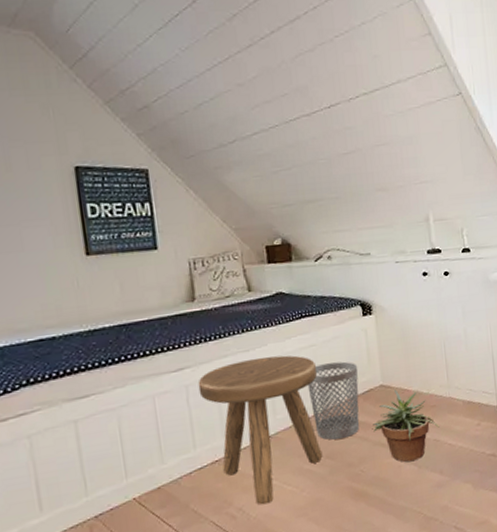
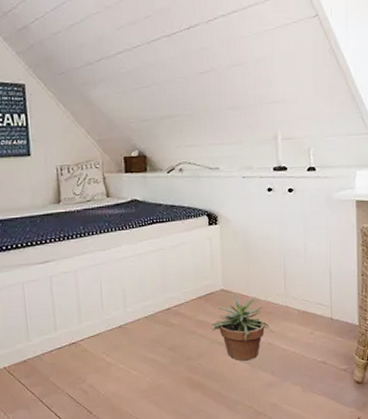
stool: present [198,355,323,505] -> none [60,256,165,385]
wastebasket: present [307,361,360,440] -> none [155,265,202,335]

